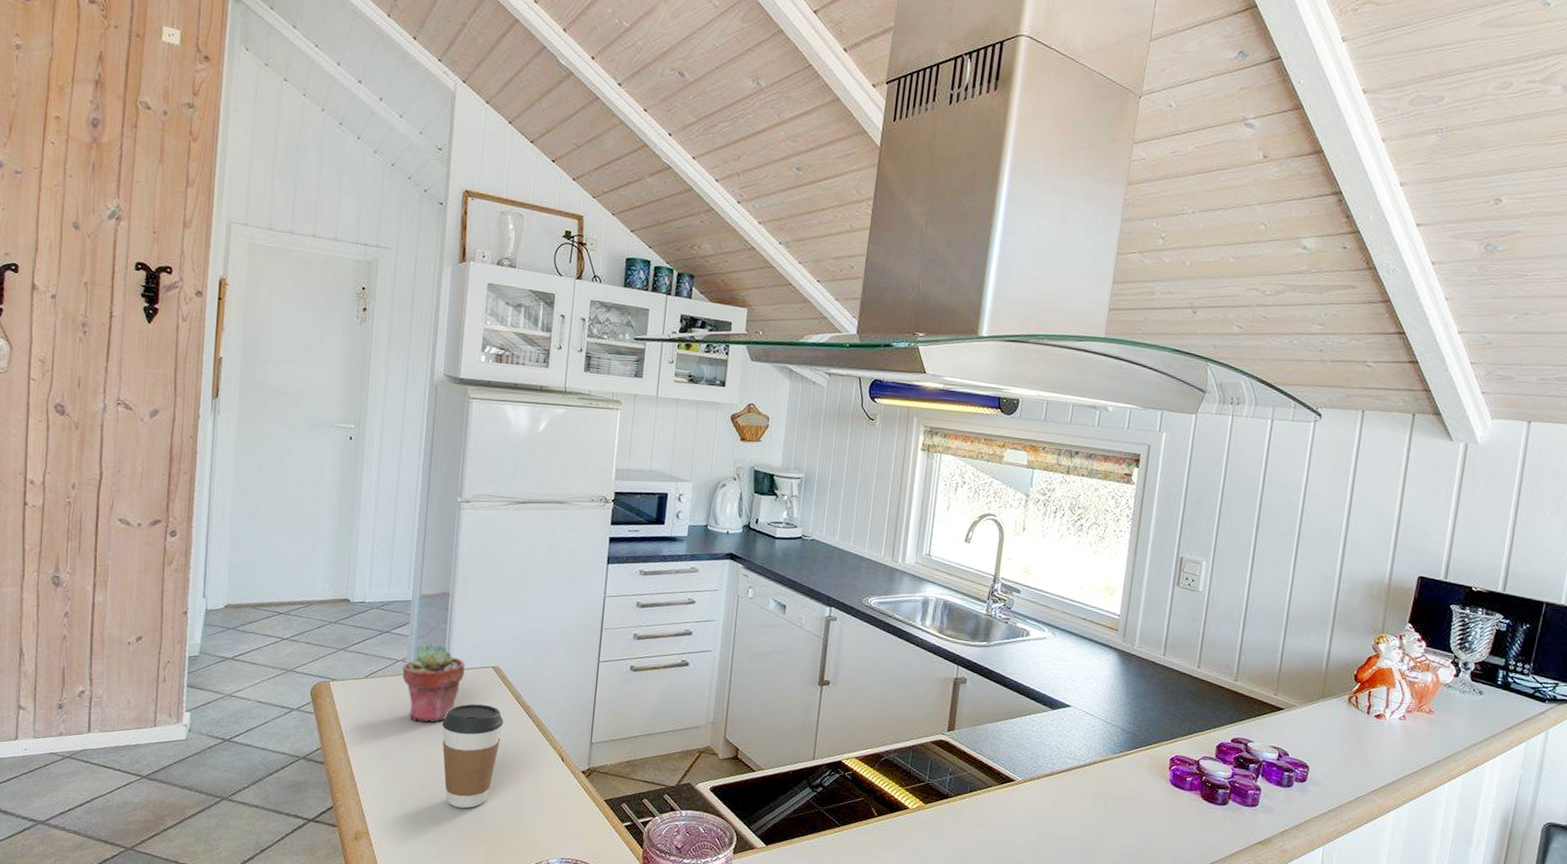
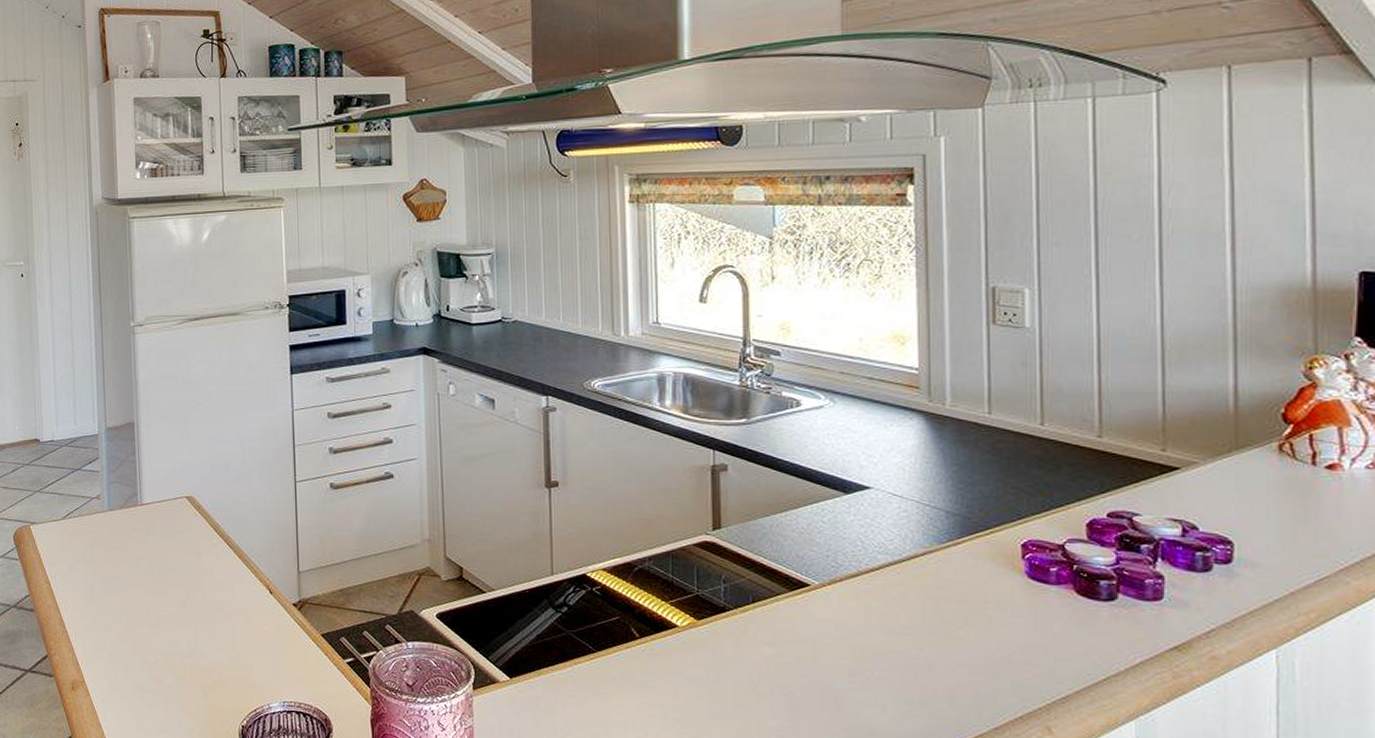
potted succulent: present [402,642,465,722] -> none [97,475,159,561]
coffee cup: present [442,703,504,809] -> none [143,538,205,651]

